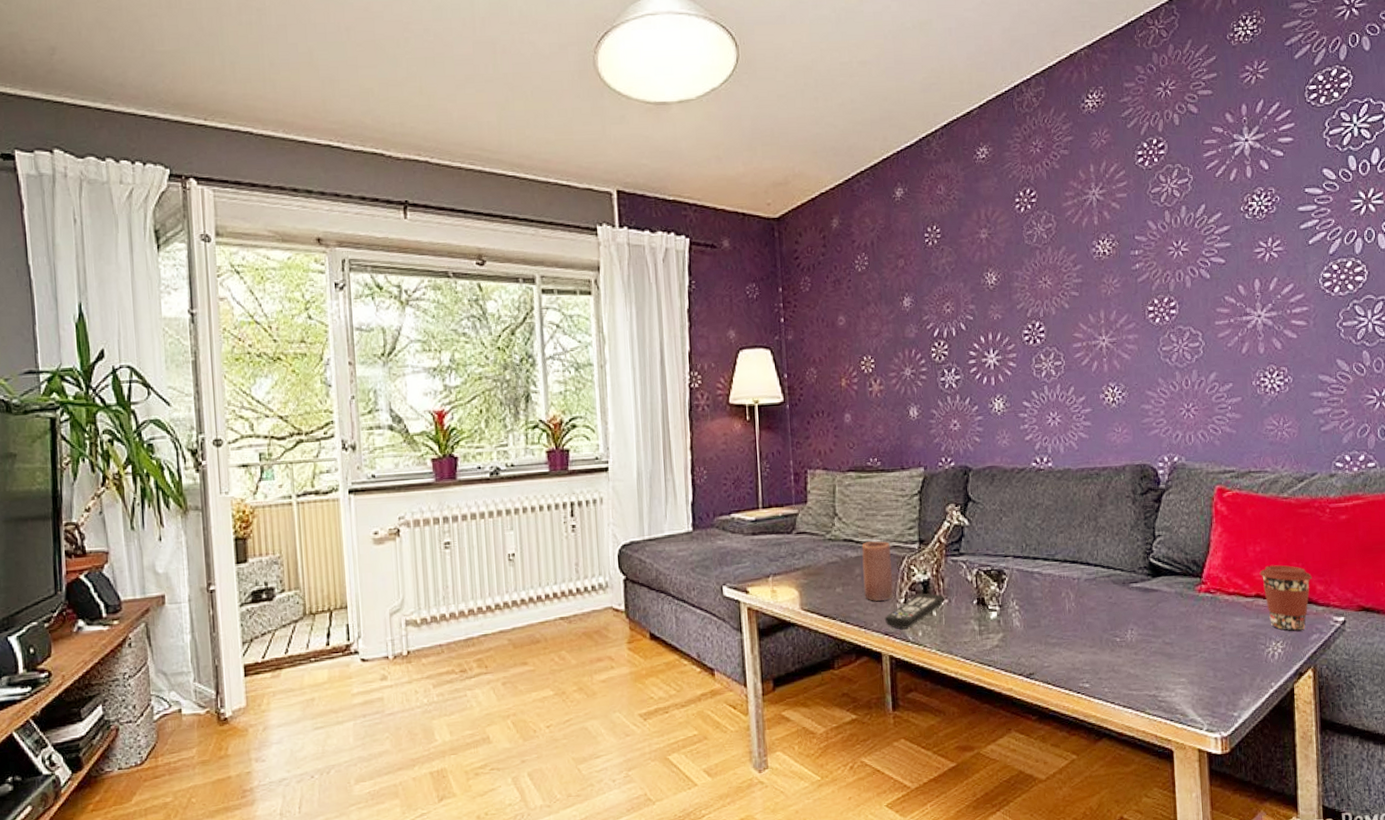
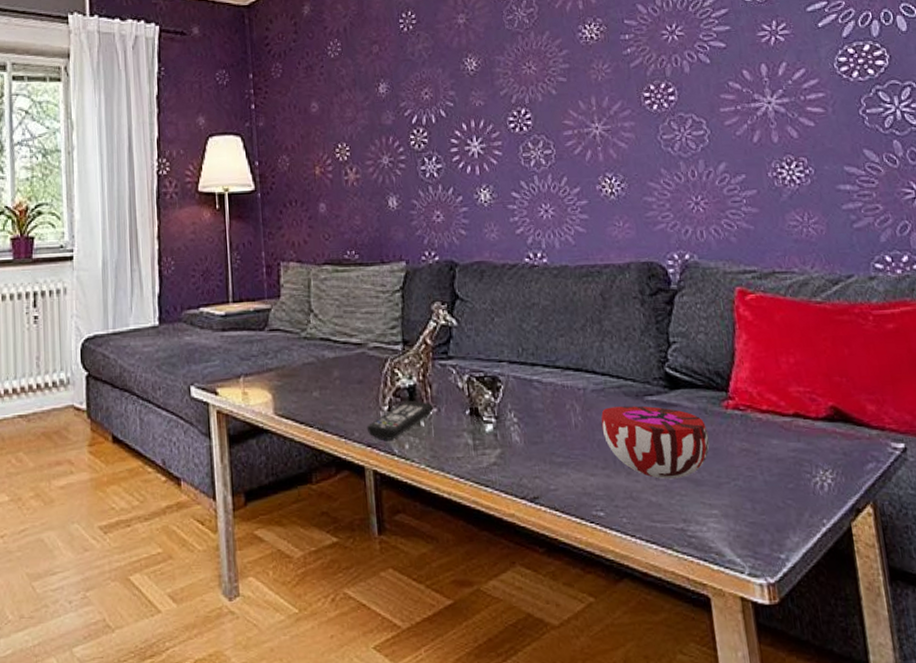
candle: present [861,541,893,601] -> none [340,341,376,408]
decorative bowl: none [1091,592,1183,654] -> present [601,406,710,479]
coffee cup: present [1259,565,1313,631] -> none [796,379,861,458]

